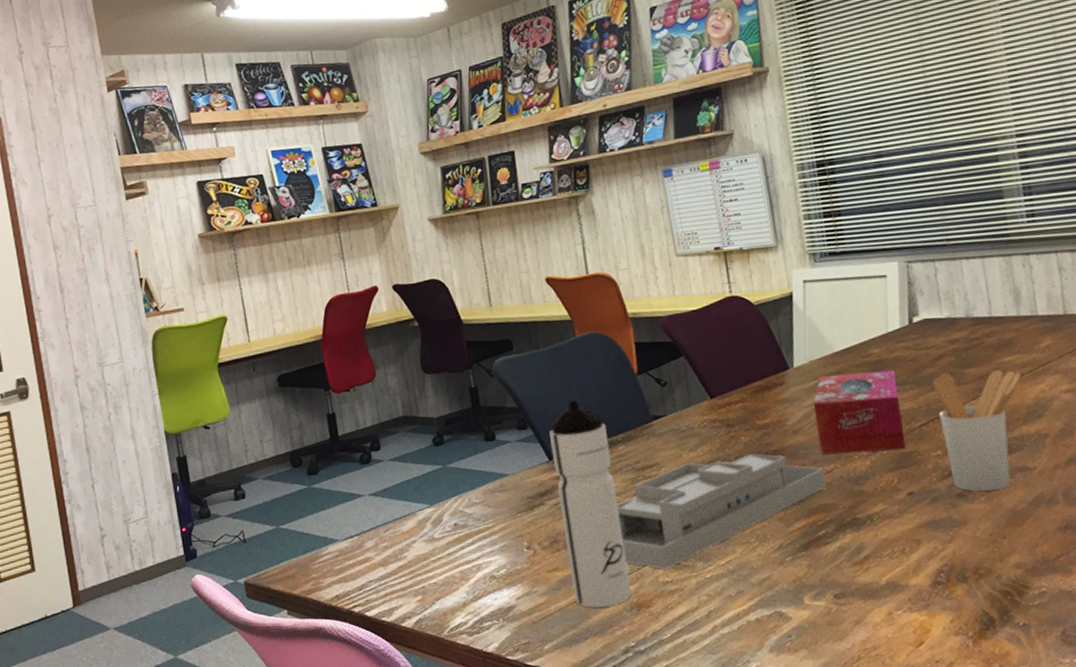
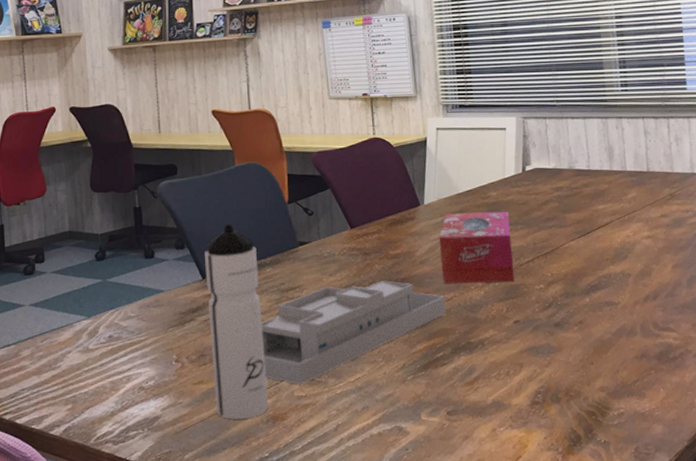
utensil holder: present [932,370,1022,492] -> none [539,216,612,322]

